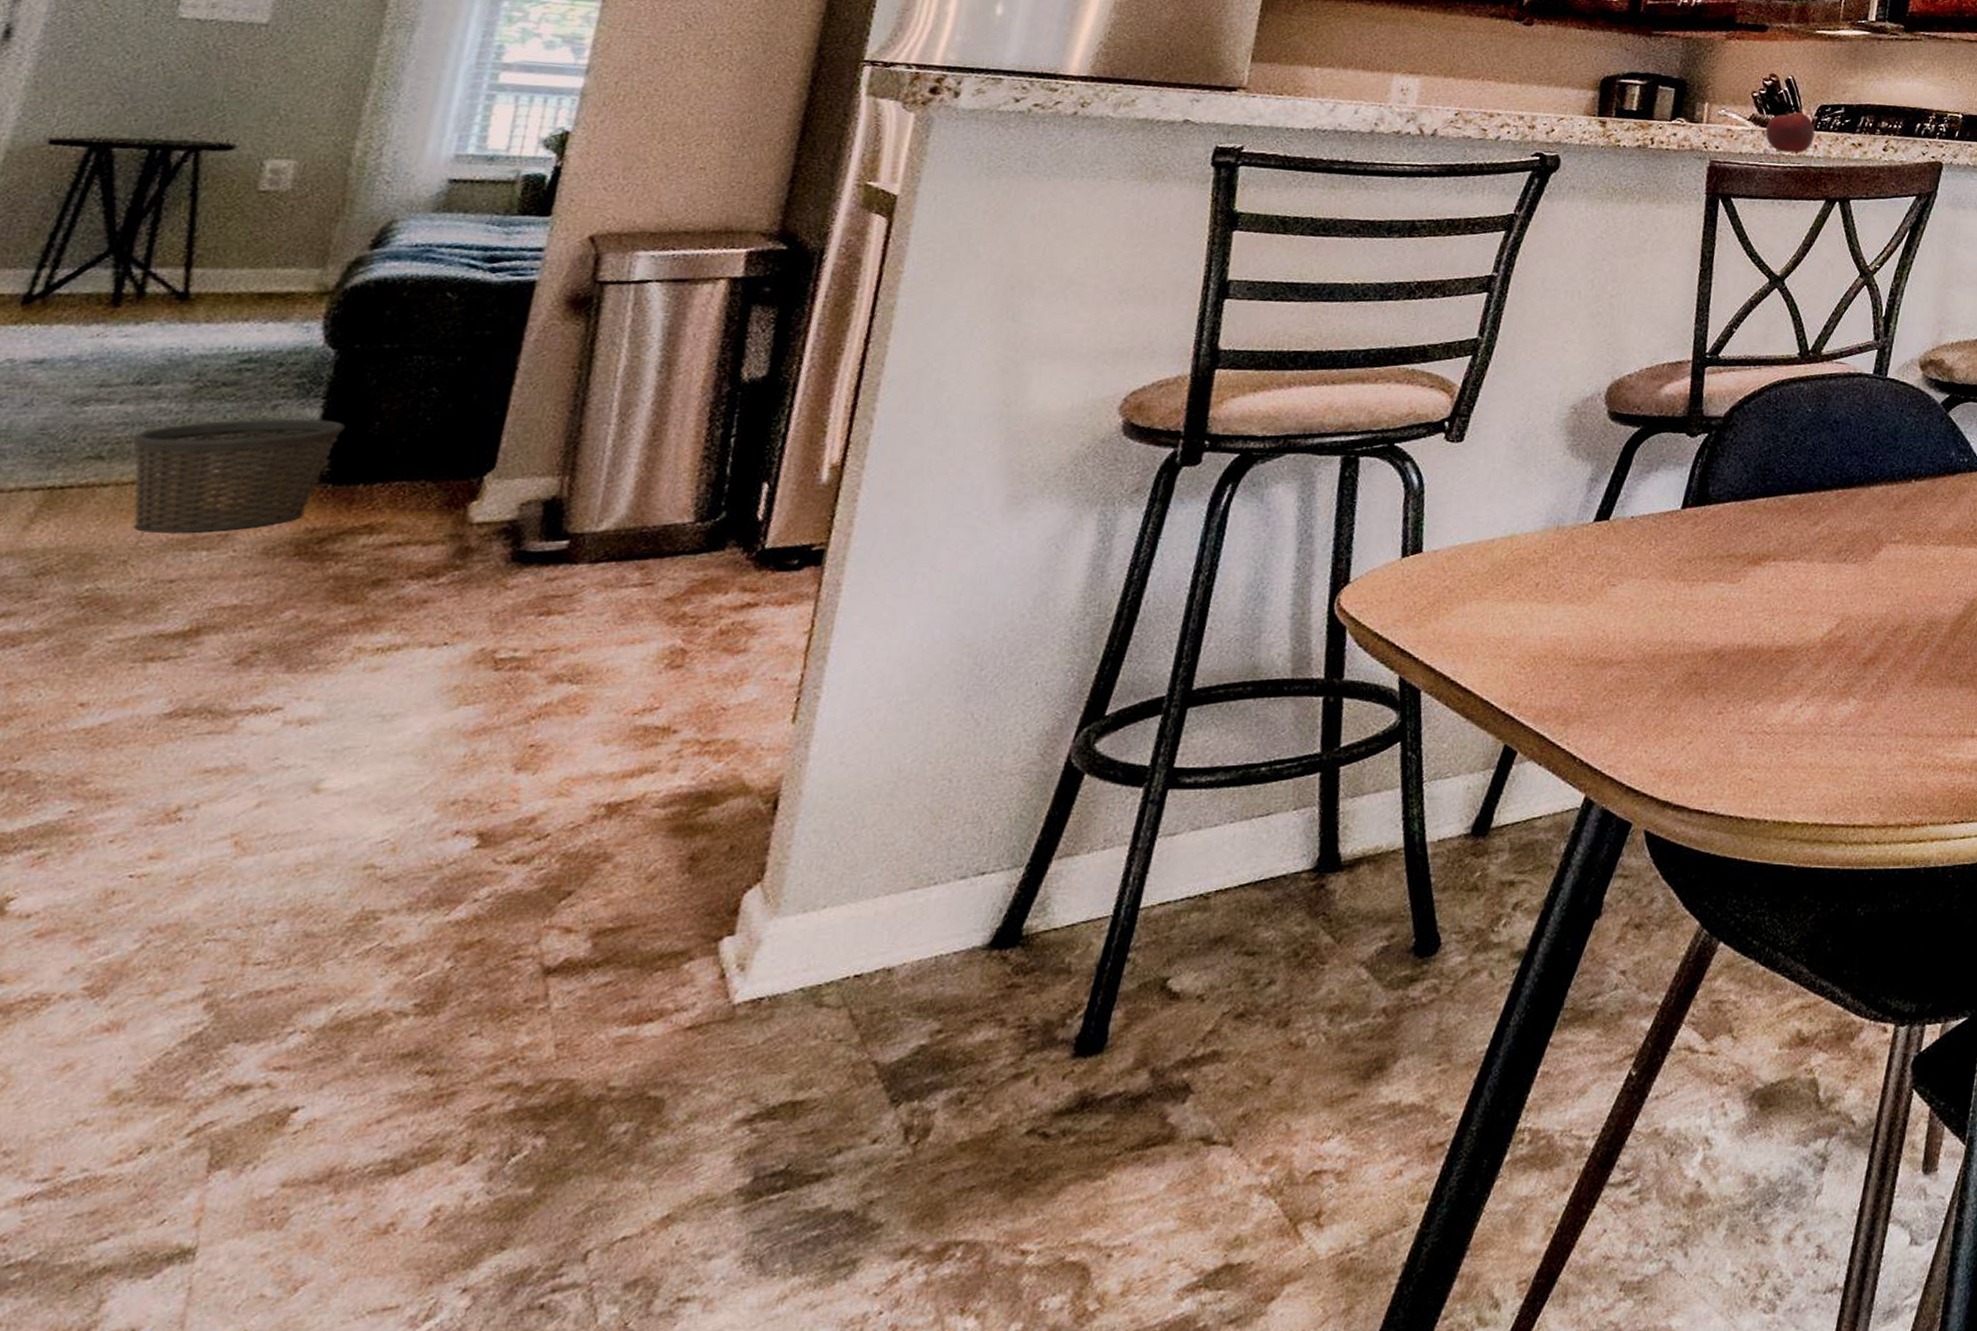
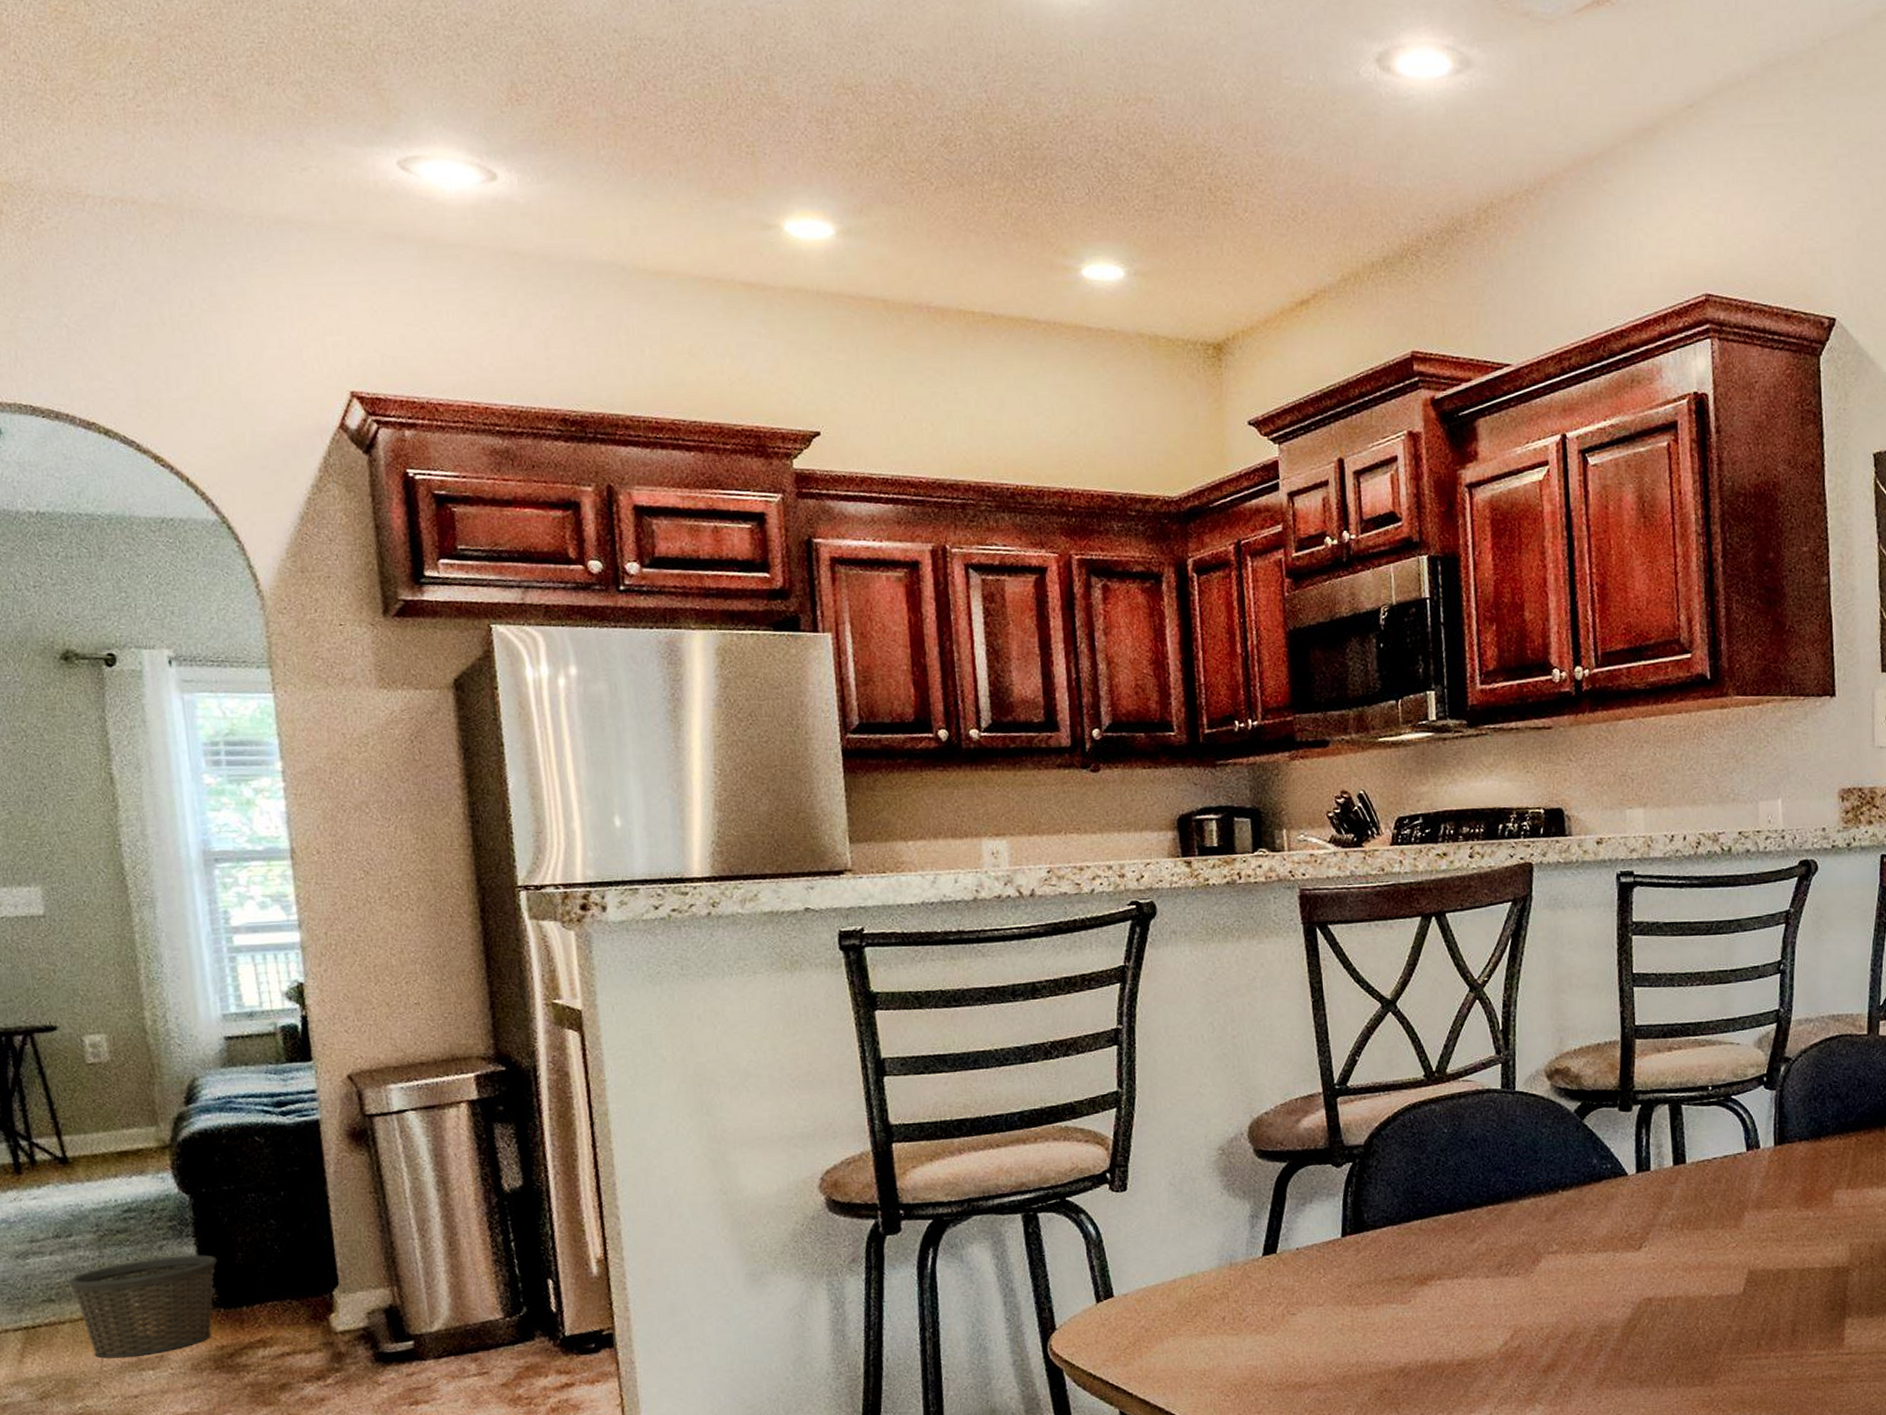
fruit: present [1765,111,1815,153] -> none [1348,828,1398,872]

